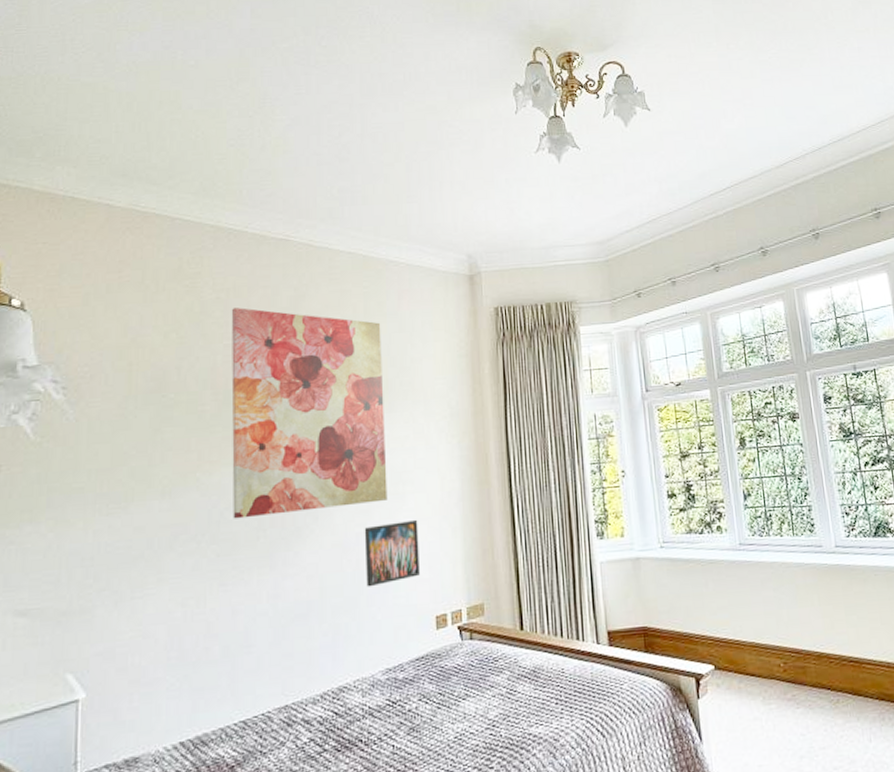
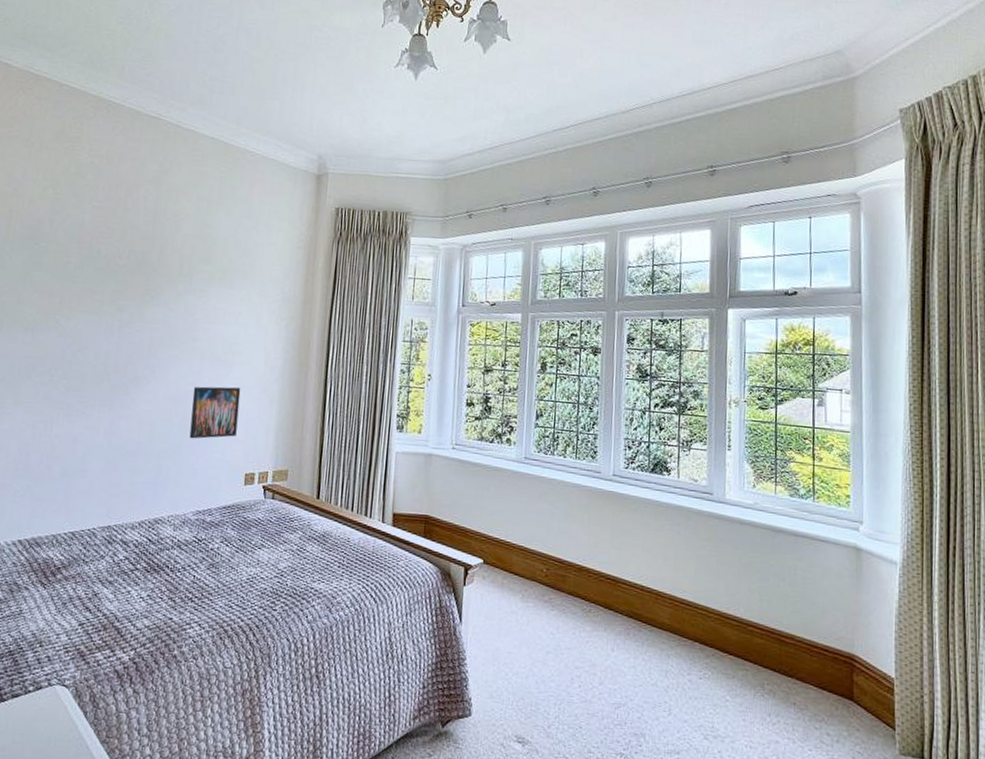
wall art: present [231,307,388,519] -> none [83,174,232,367]

